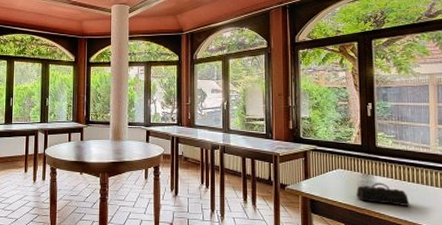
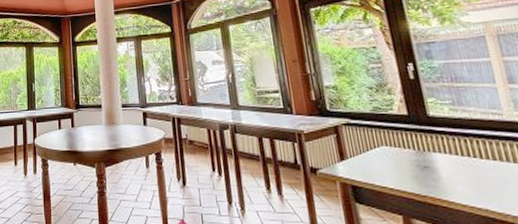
pencil case: present [356,182,410,206] -> none [411,160,489,190]

